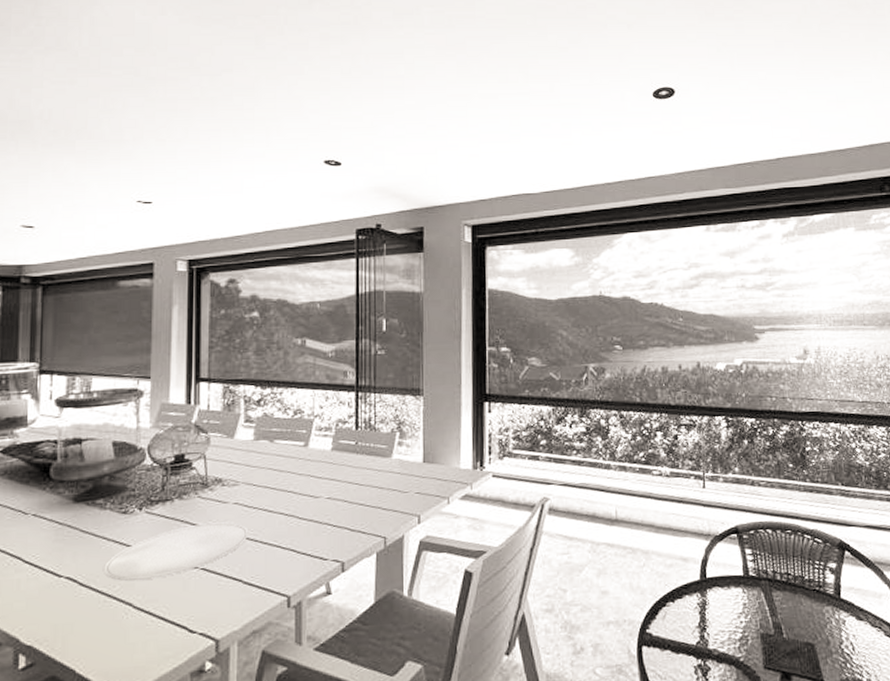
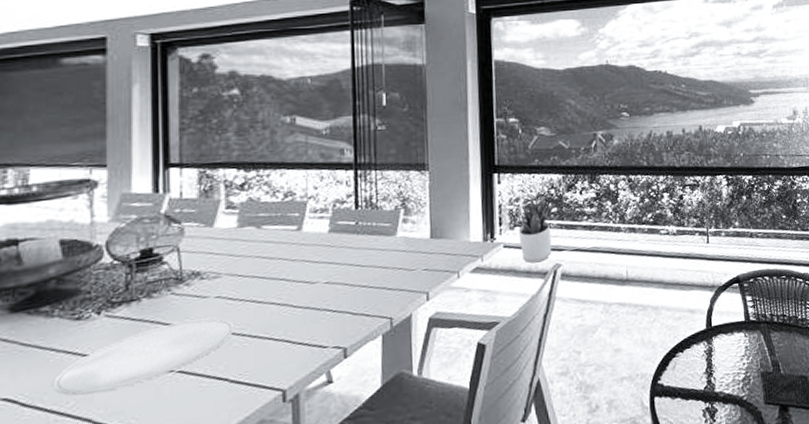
planter: none [507,427,540,495] -> present [518,195,552,264]

